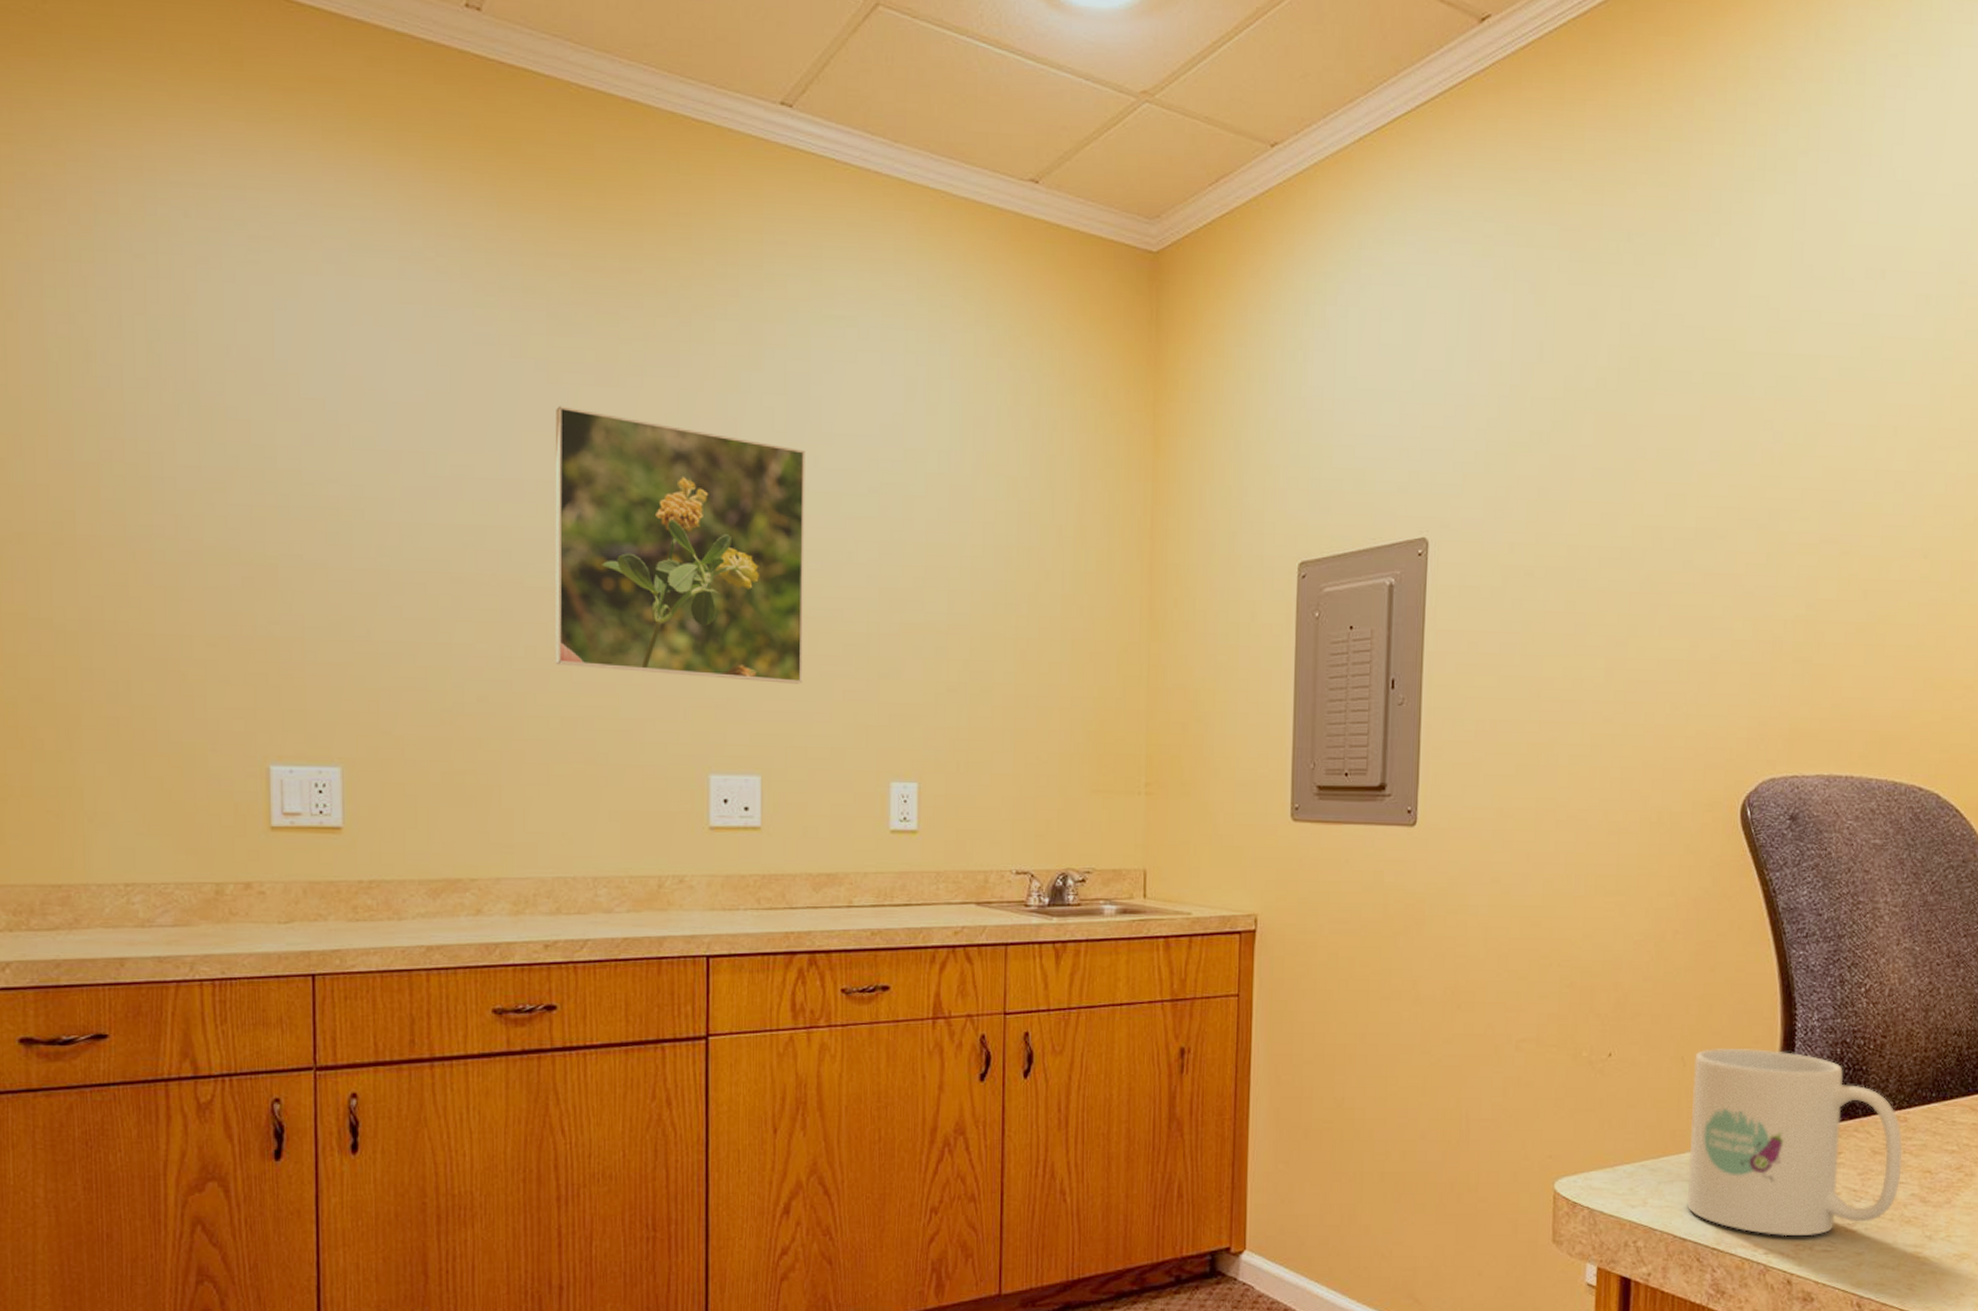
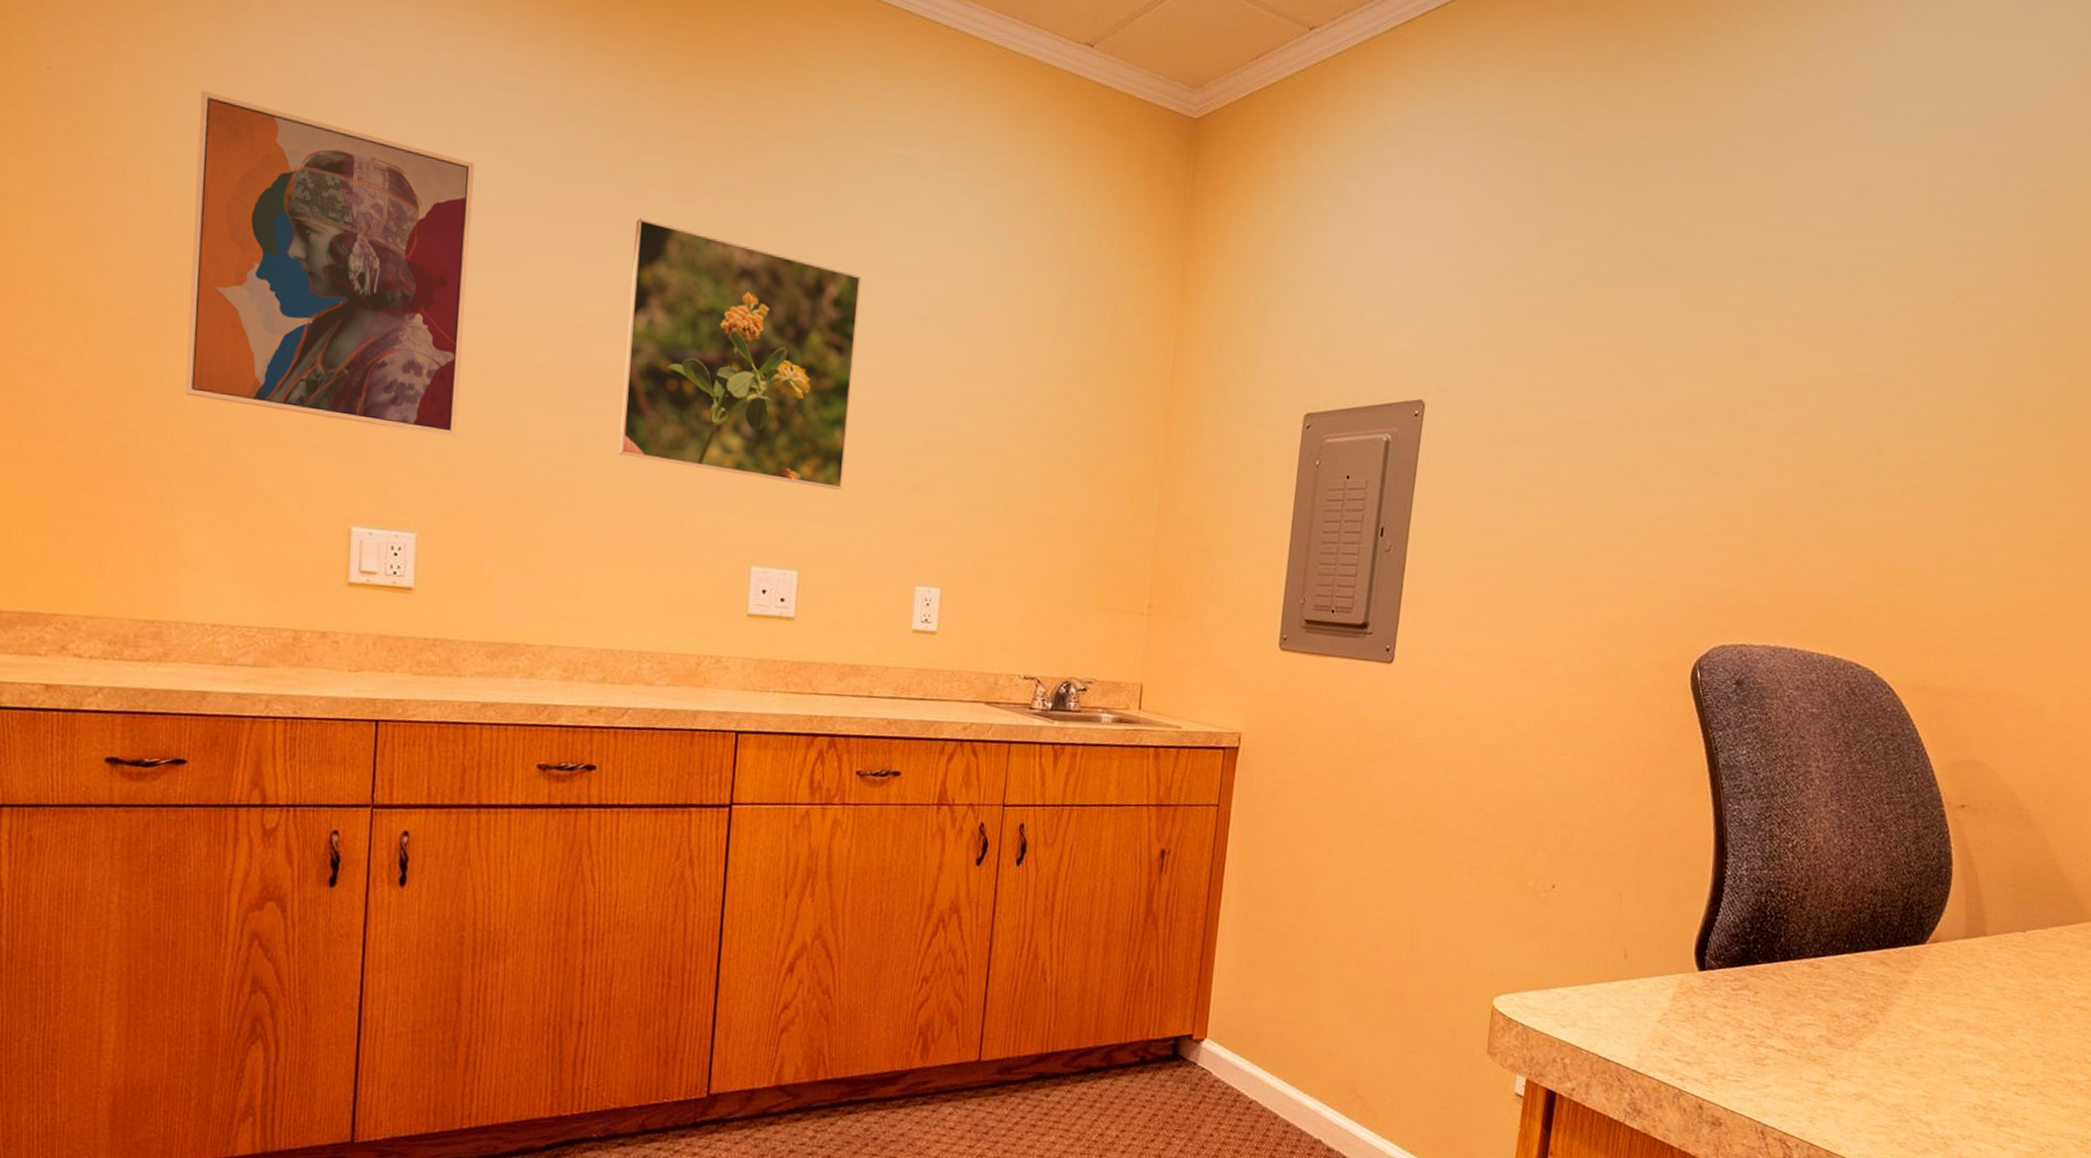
wall art: none [70,303,377,660] -> present [184,90,474,438]
mug: present [1687,1047,1903,1237] -> none [1613,888,1815,1066]

